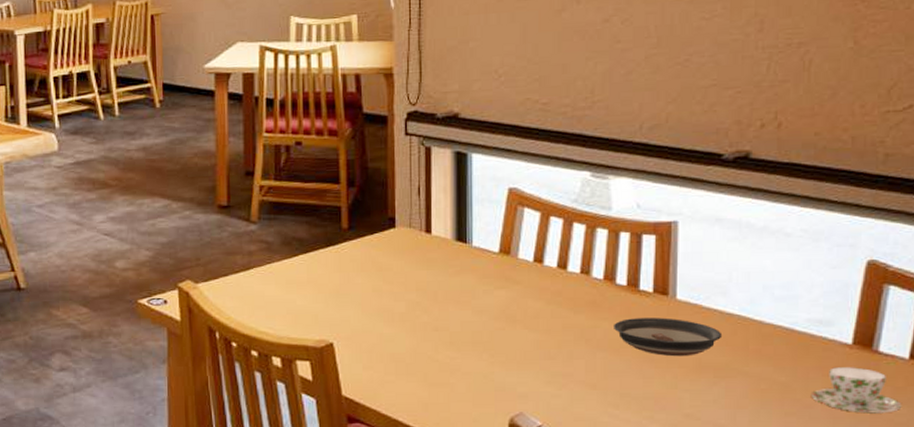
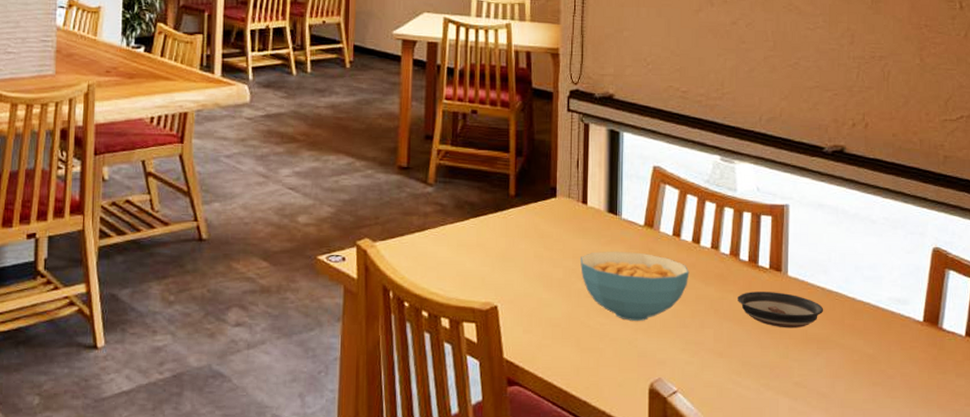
cereal bowl: none [425,281,555,354] -> present [580,251,690,321]
teacup: present [810,367,902,414] -> none [892,342,961,385]

